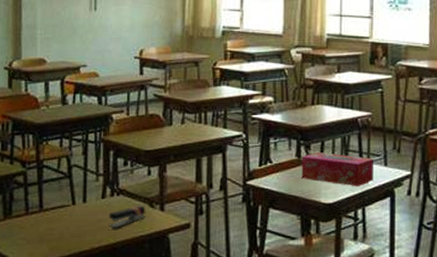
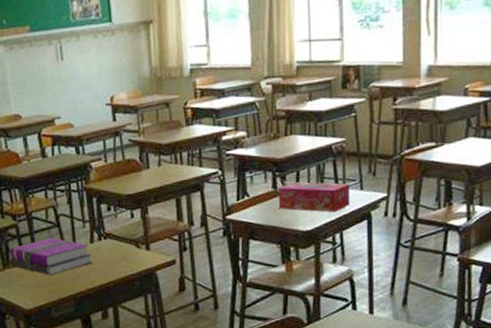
hardback book: none [11,189,102,230] -> present [9,237,93,275]
stapler: present [108,205,146,229] -> none [98,246,134,270]

